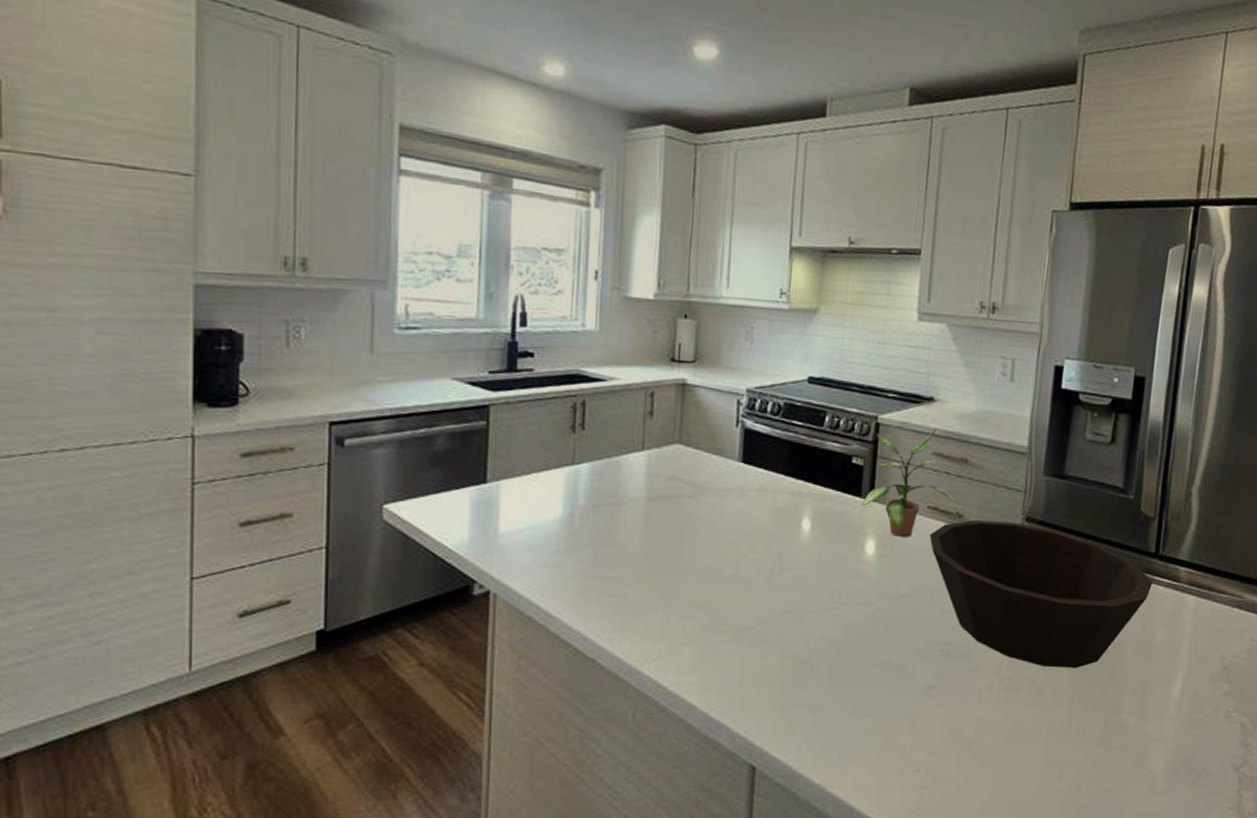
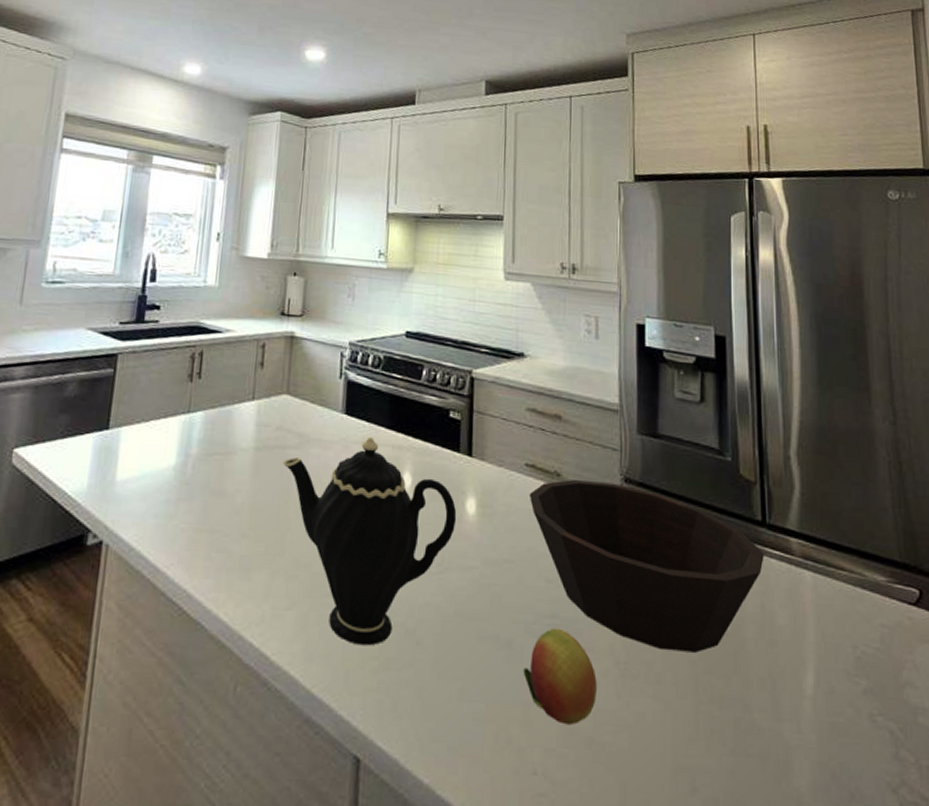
teapot: none [676,484,856,674] -> present [283,436,457,646]
potted plant: present [860,427,960,537] -> none [459,383,557,496]
fruit: none [912,652,982,731] -> present [523,628,597,725]

